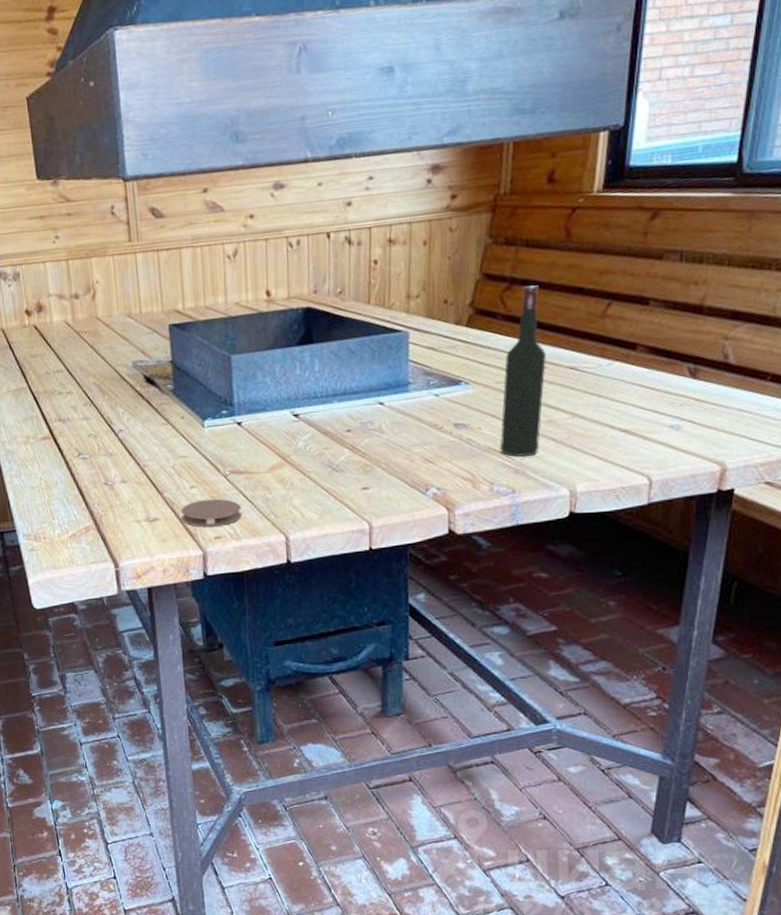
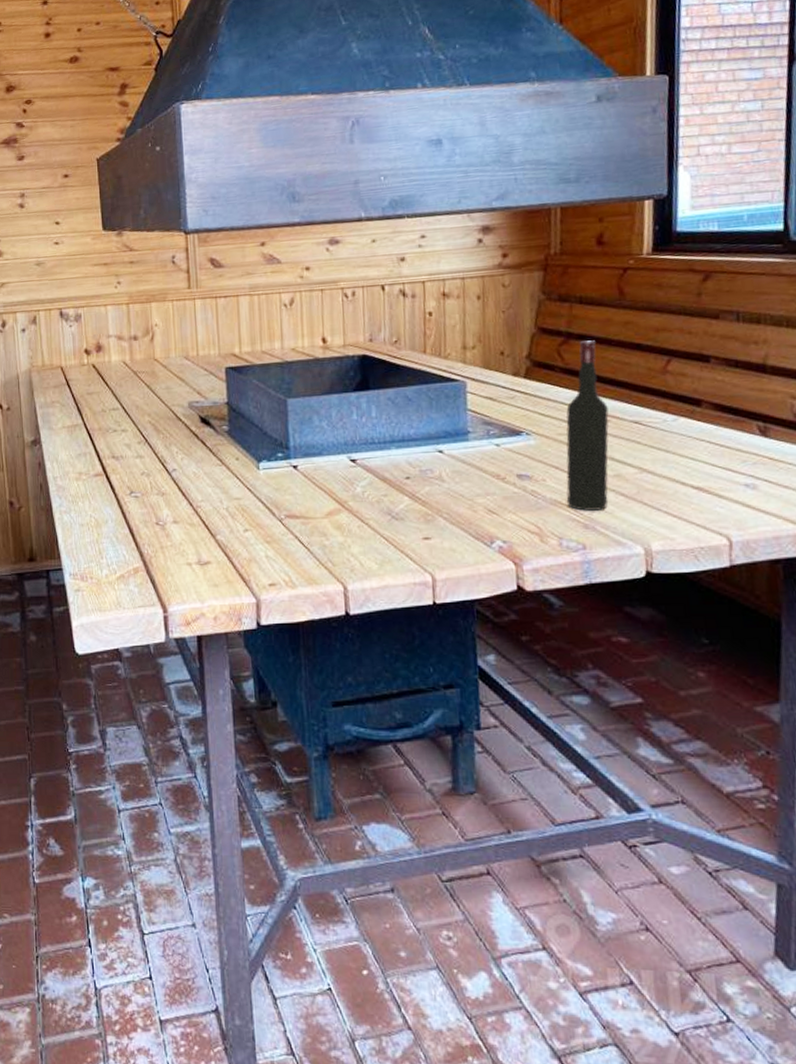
coaster: present [181,498,241,527] -> none [234,543,297,573]

